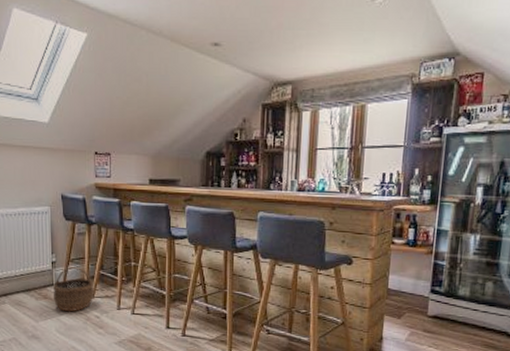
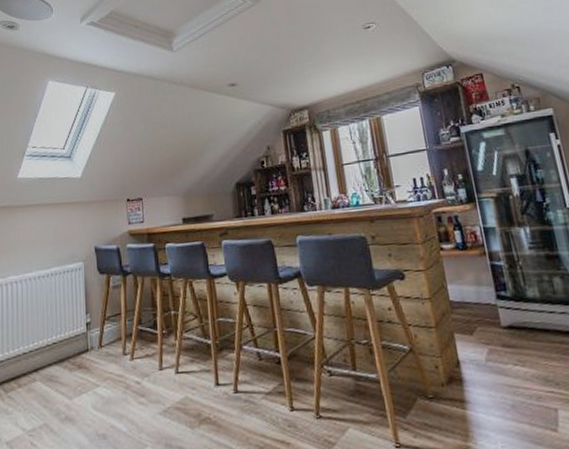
wicker basket: present [52,266,94,312] -> none [87,324,133,381]

